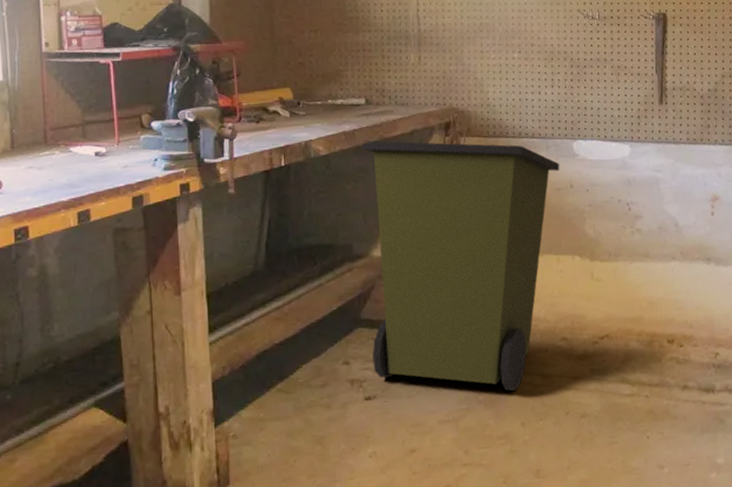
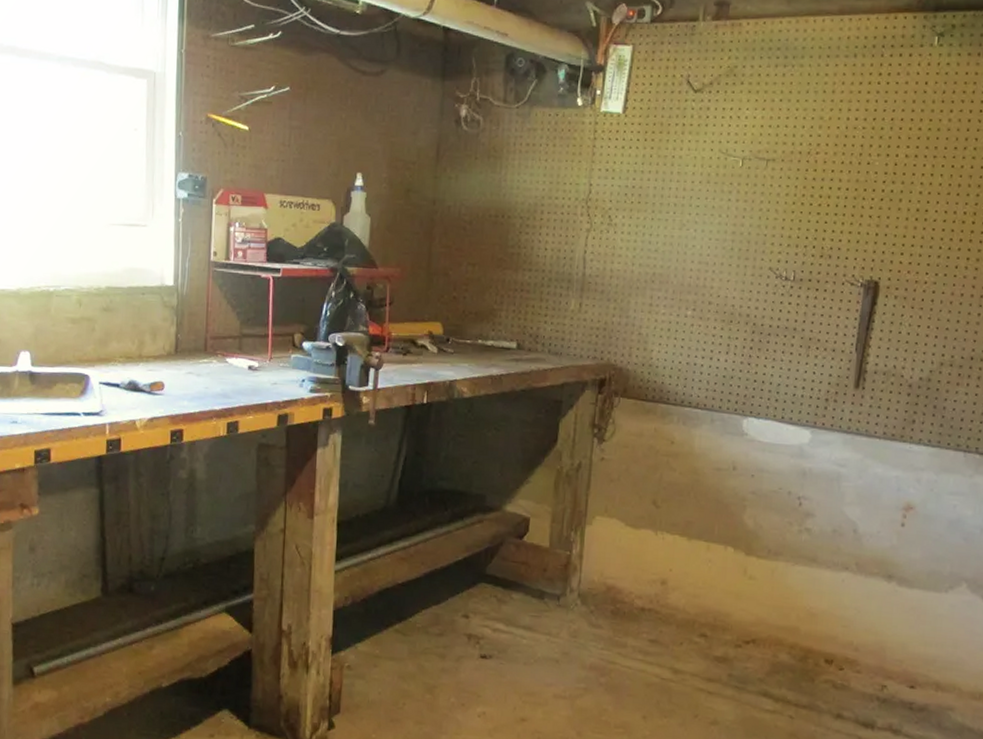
trash can: present [361,141,560,391] -> none [492,388,724,680]

